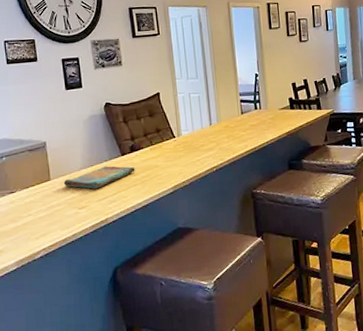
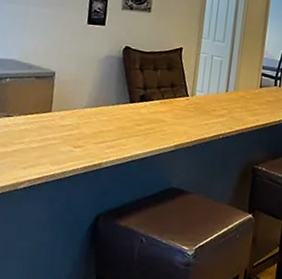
dish towel: present [63,165,135,189] -> none [64,109,141,131]

